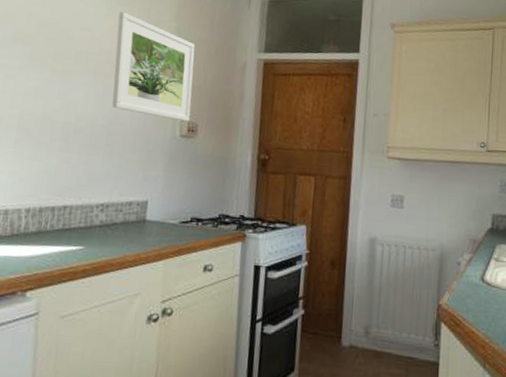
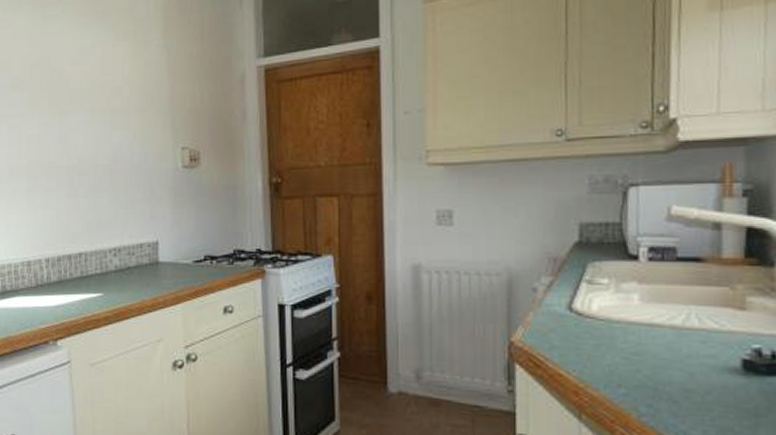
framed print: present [112,12,196,122] -> none [104,38,190,151]

